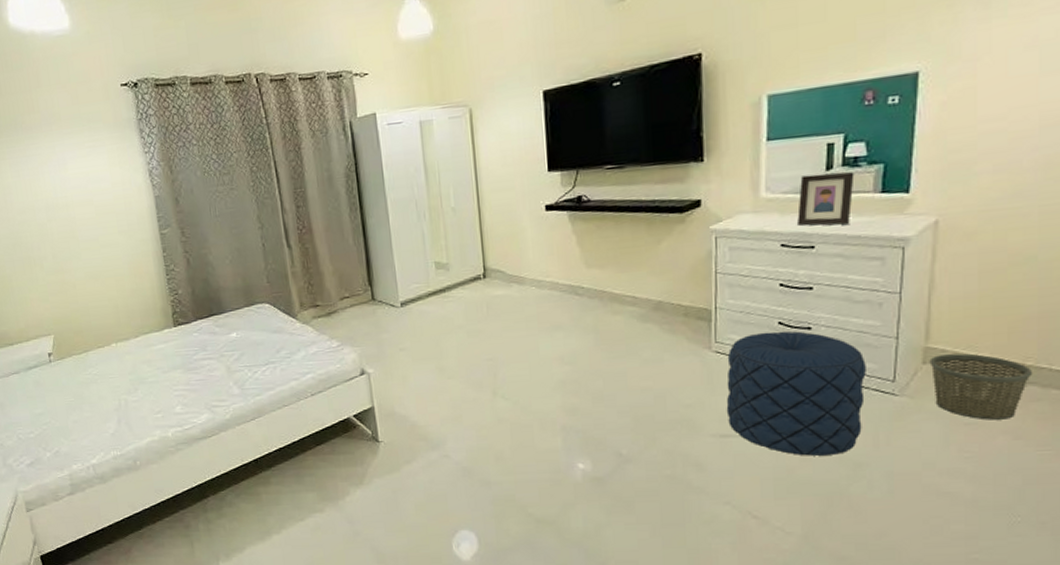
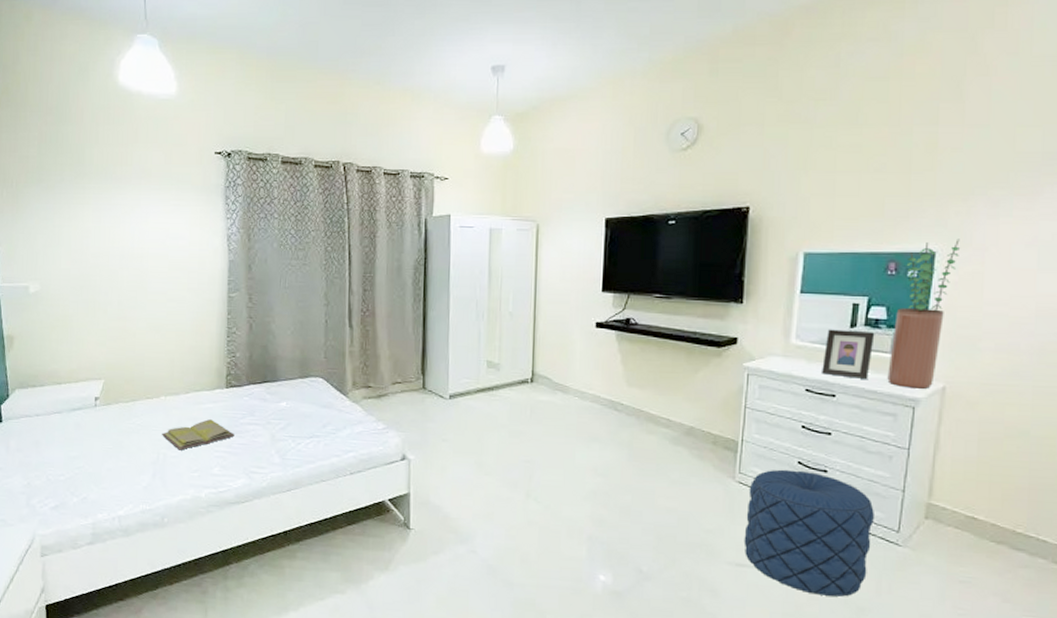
diary: none [119,360,191,394] -> present [162,419,235,451]
vase: none [871,52,947,228] -> present [887,239,960,389]
basket: present [929,353,1033,420] -> none [931,512,1023,582]

